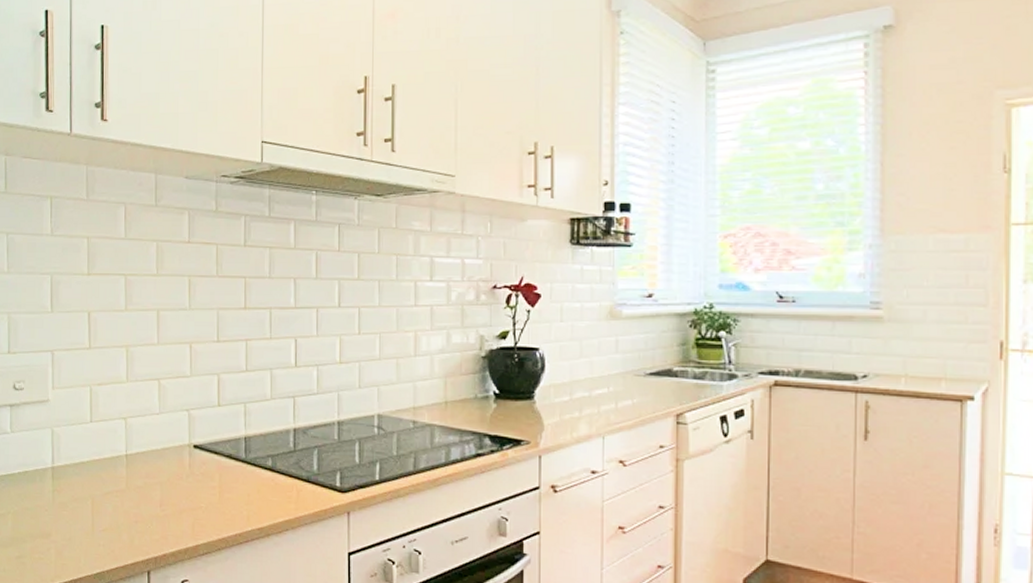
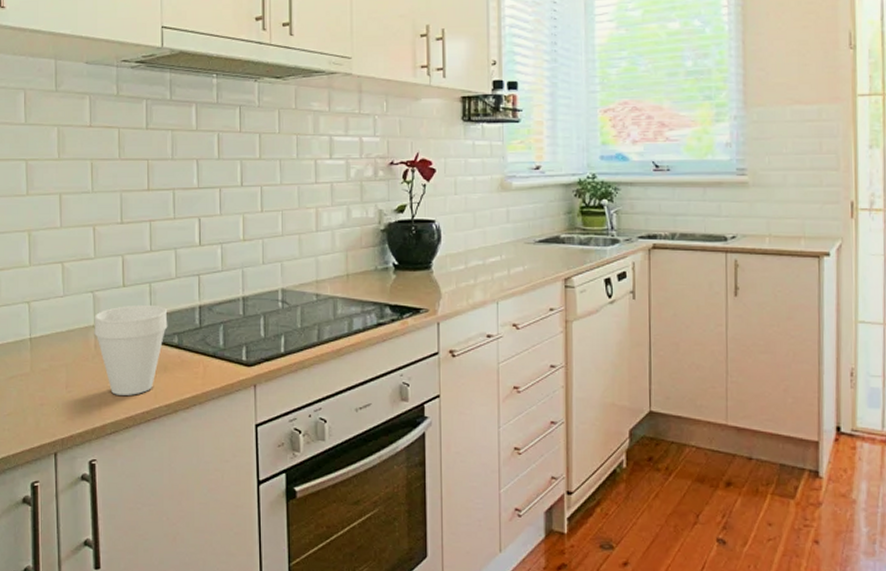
cup: none [188,425,262,517] -> present [94,304,168,395]

